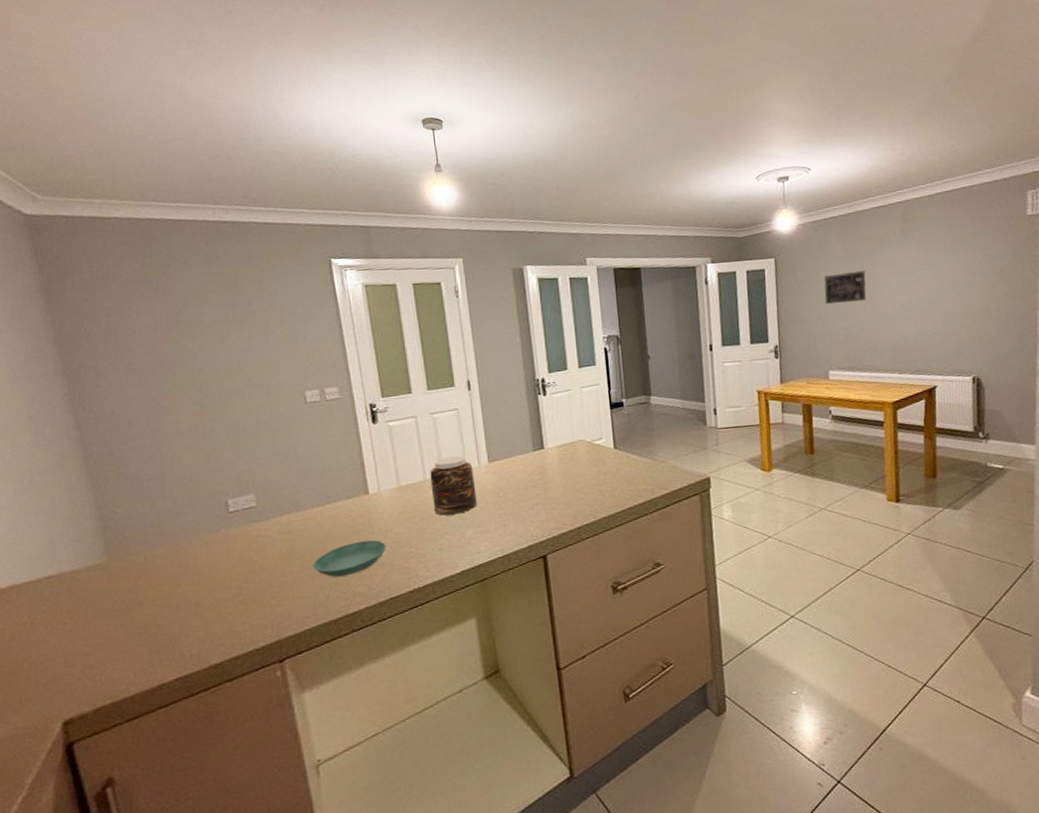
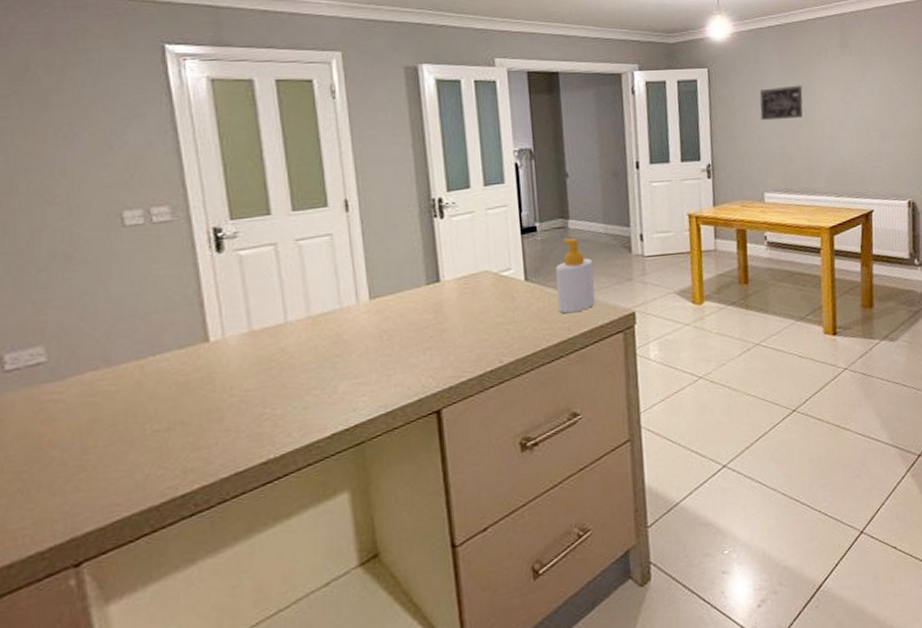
saucer: present [313,540,386,577] -> none [127,400,231,451]
jar: present [430,455,477,516] -> none [293,291,354,366]
soap bottle: none [640,412,675,478] -> present [556,238,595,314]

